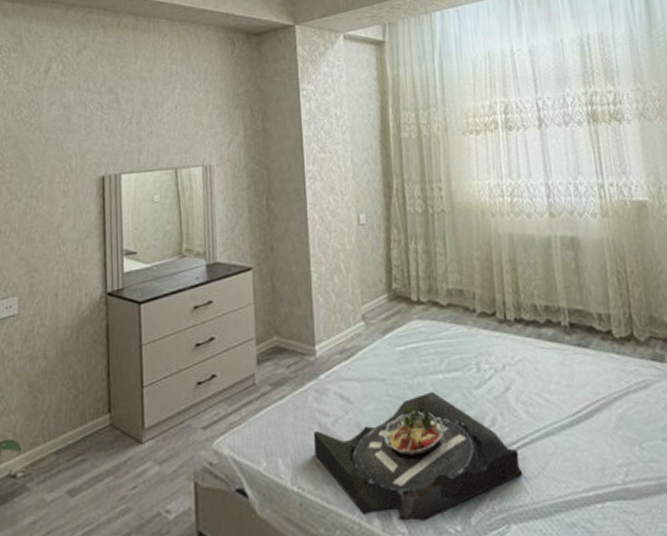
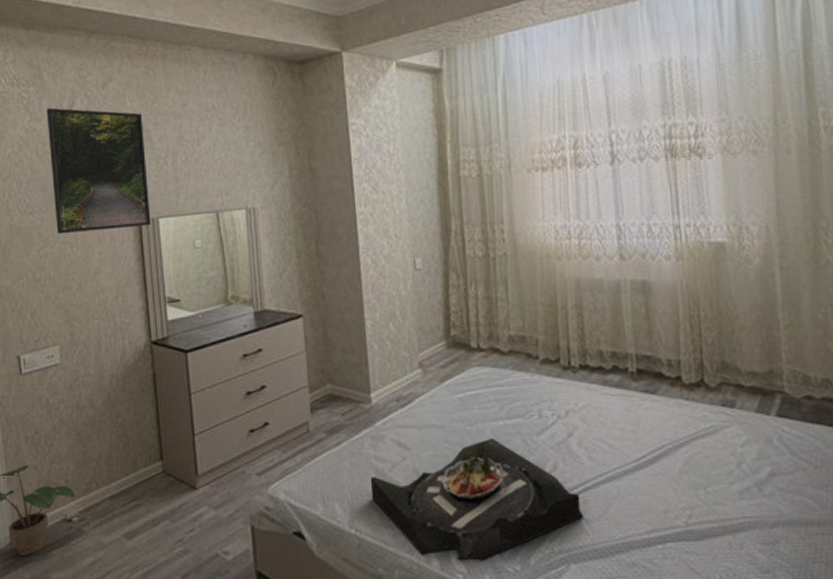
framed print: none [24,72,114,189] -> present [46,107,151,235]

